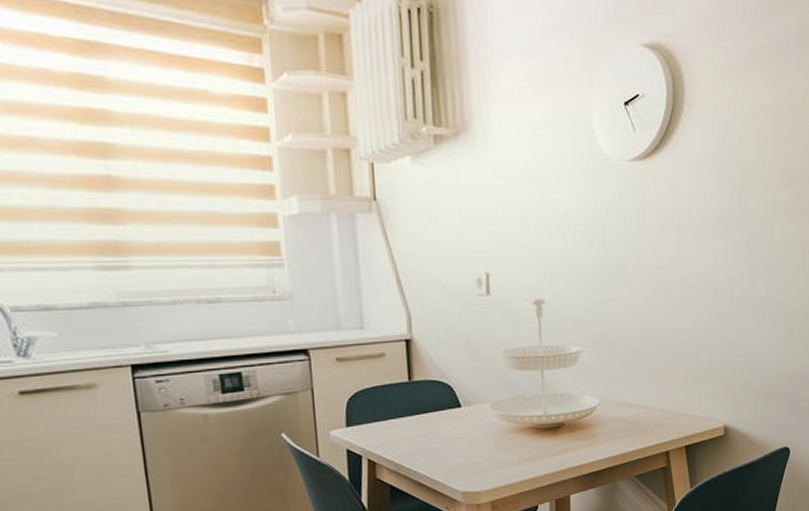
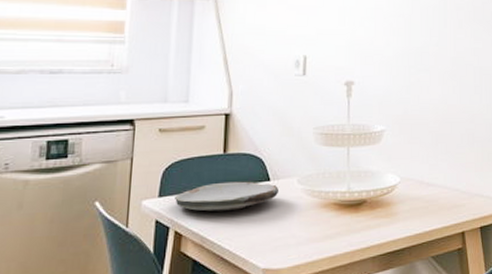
plate: none [363,408,471,439] -> present [175,181,278,212]

